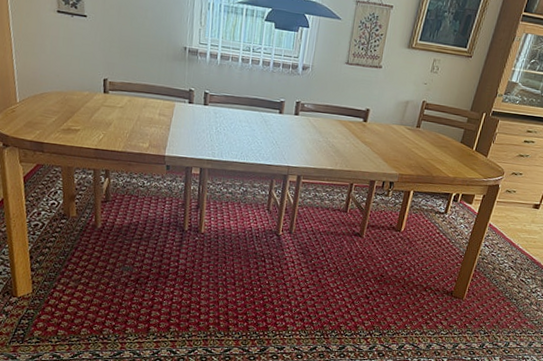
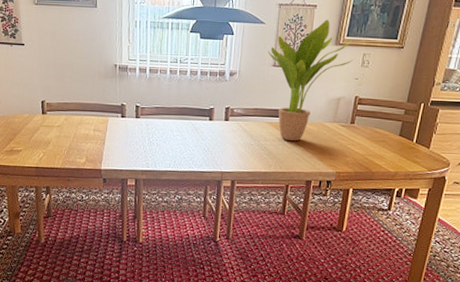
potted plant: none [342,22,424,141] -> present [268,20,353,142]

